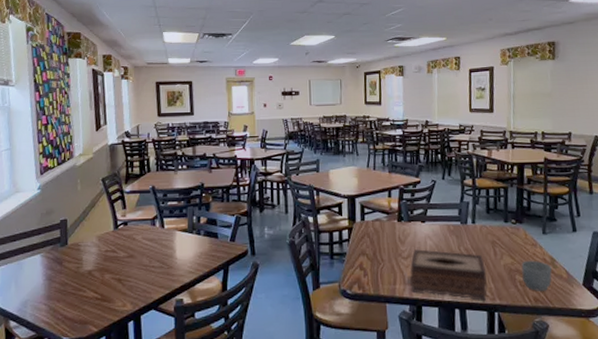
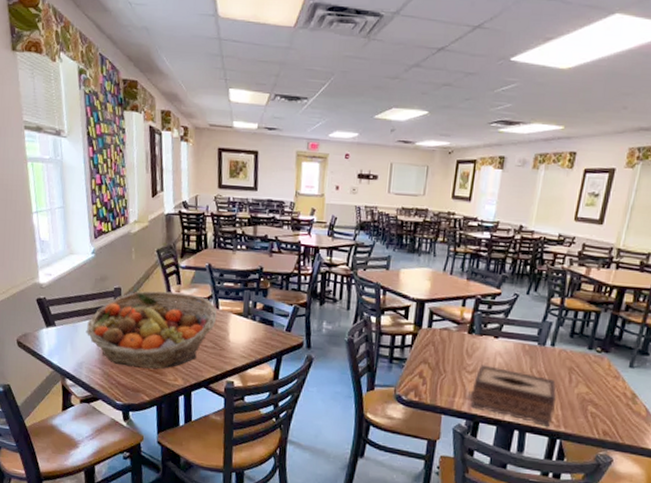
fruit basket: none [31,216,163,298] -> present [86,291,217,369]
mug: present [521,260,552,291] -> none [595,392,631,426]

